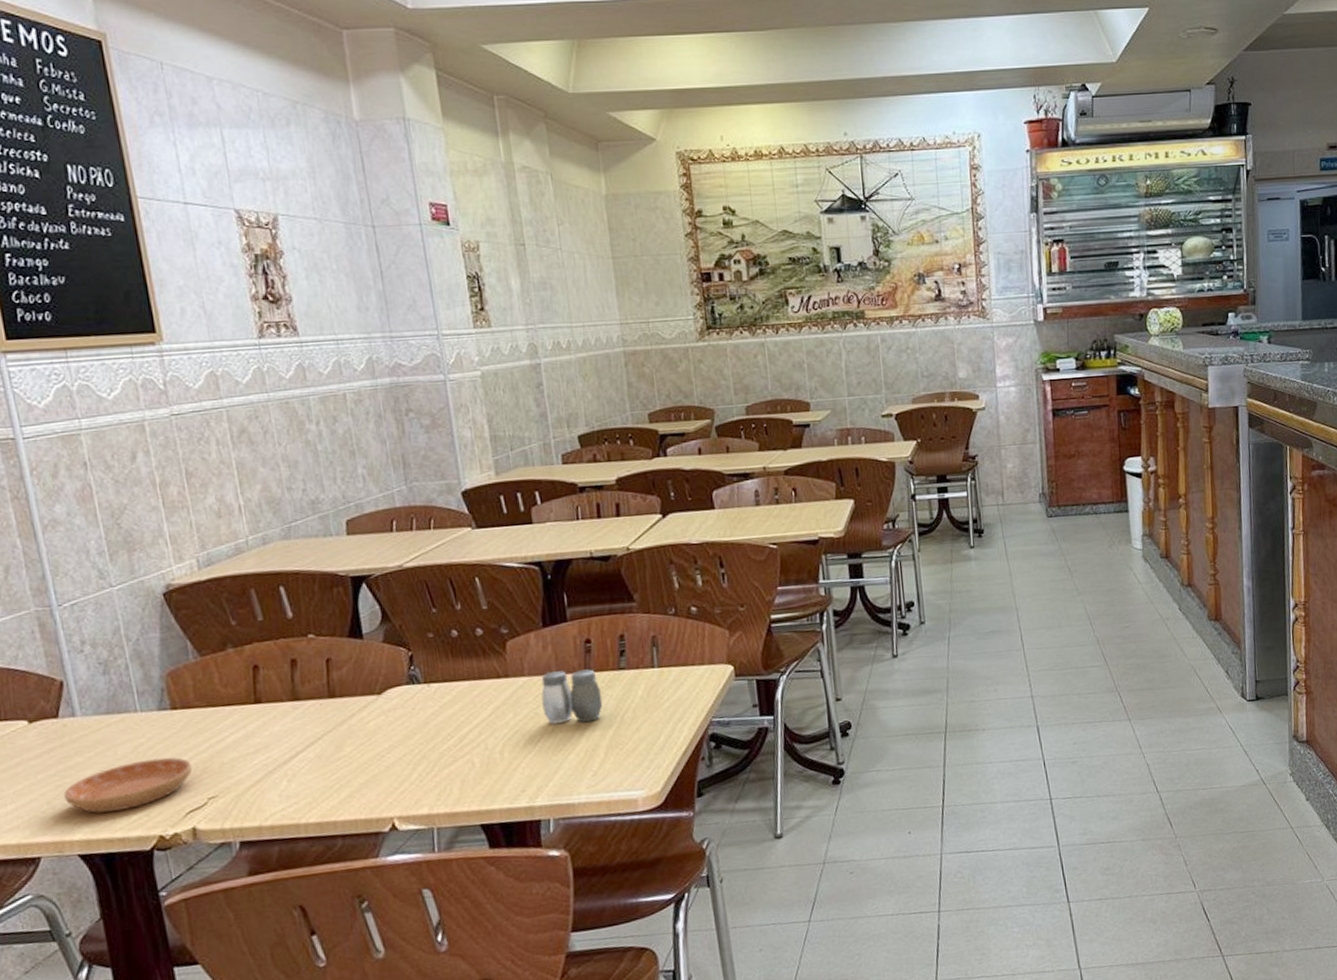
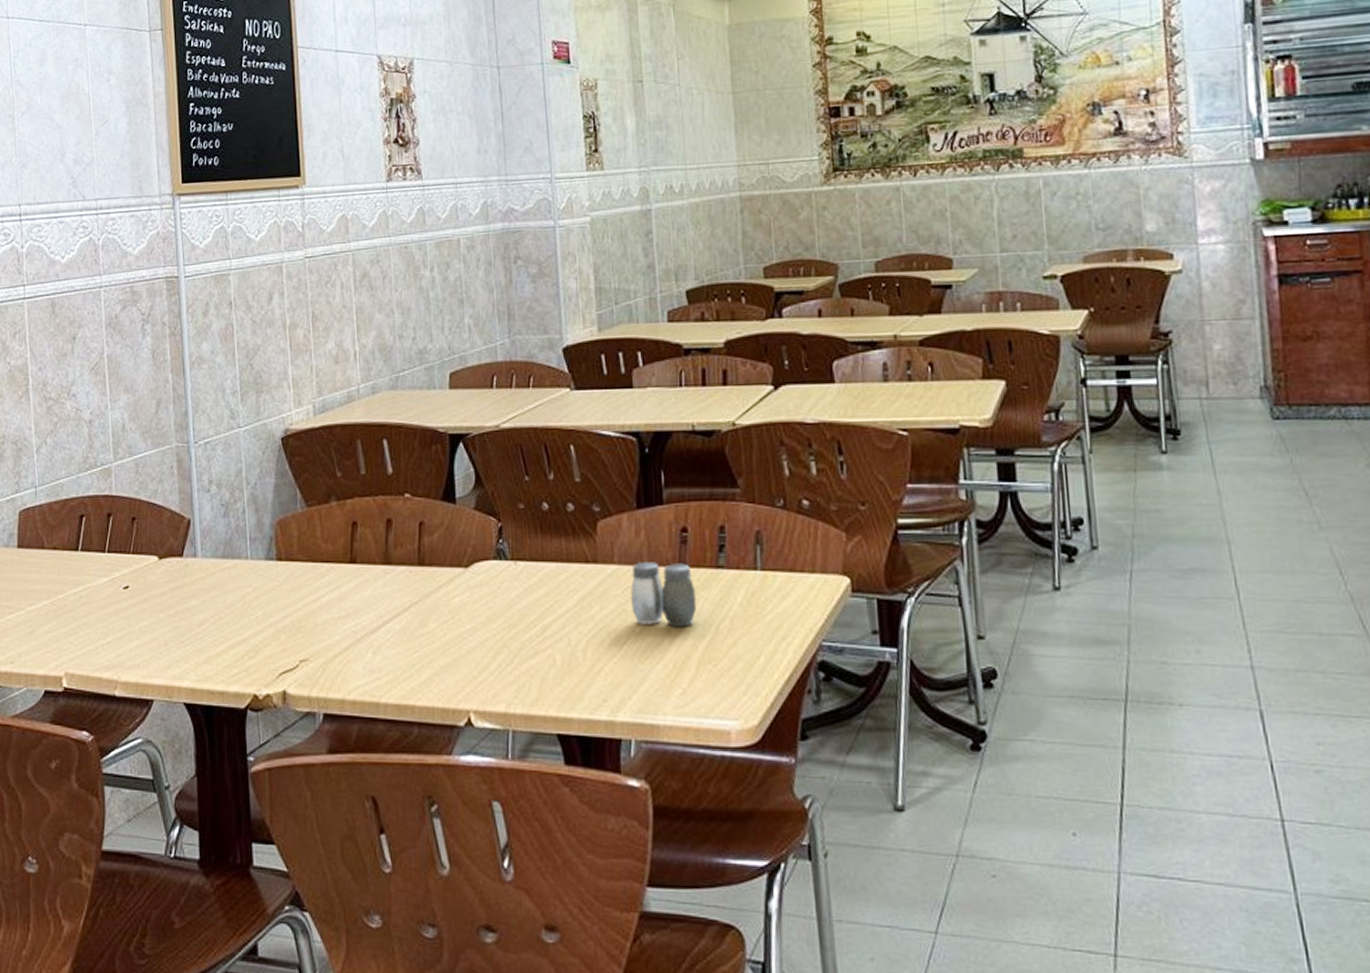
saucer: present [63,757,193,814] -> none [178,611,289,663]

